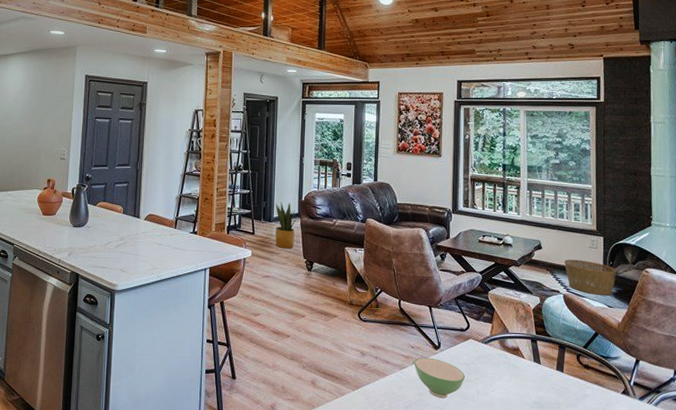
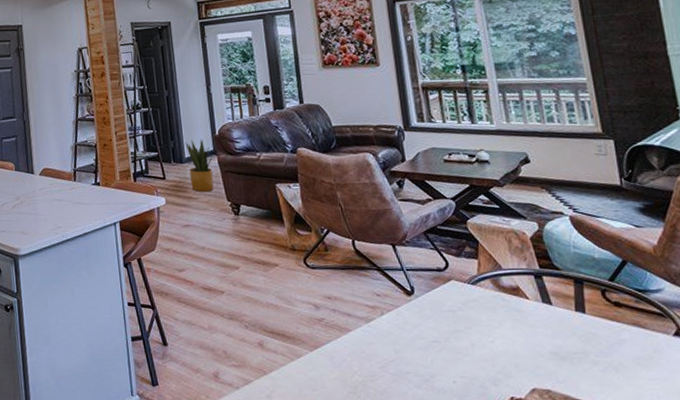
bowl: present [414,357,465,399] -> none [382,306,452,355]
basket: present [564,259,617,296] -> none [563,171,641,214]

